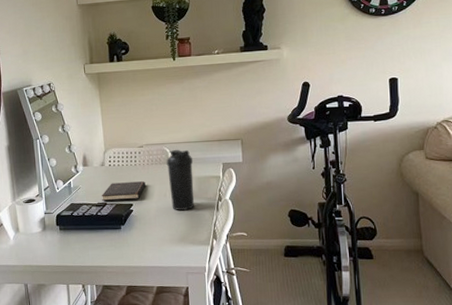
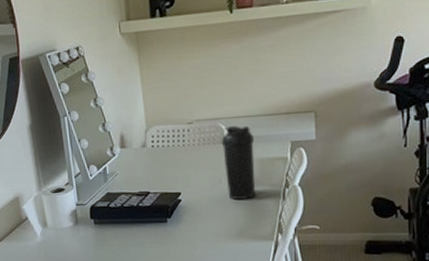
hardcover book: present [102,181,146,201] -> none [143,165,196,189]

